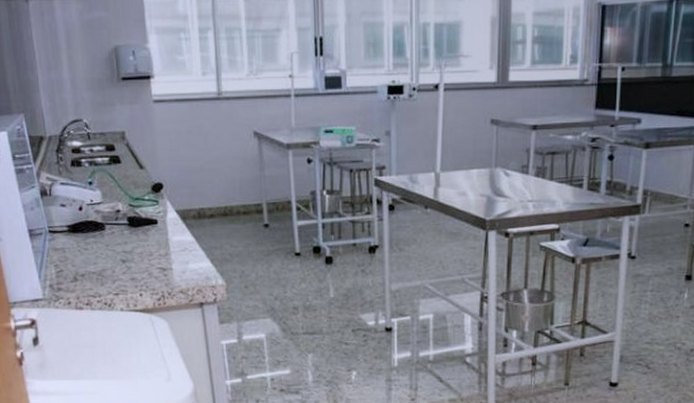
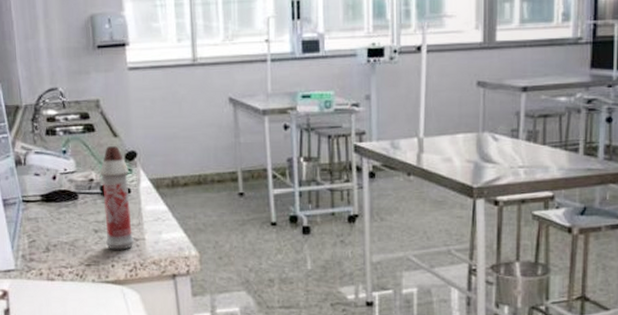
spray bottle: none [126,178,162,279] -> present [100,146,134,250]

